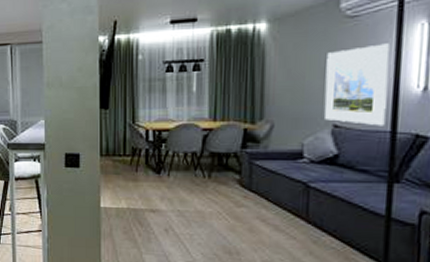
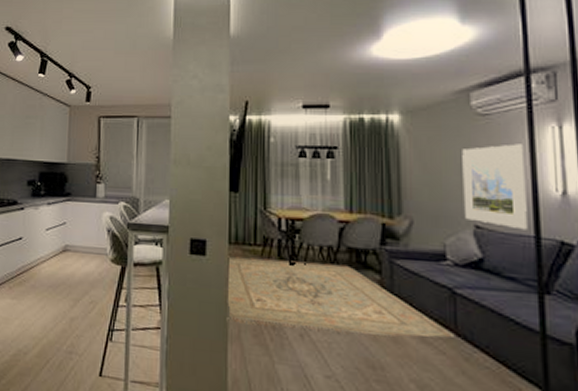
rug: none [99,166,318,232] -> present [226,256,469,348]

